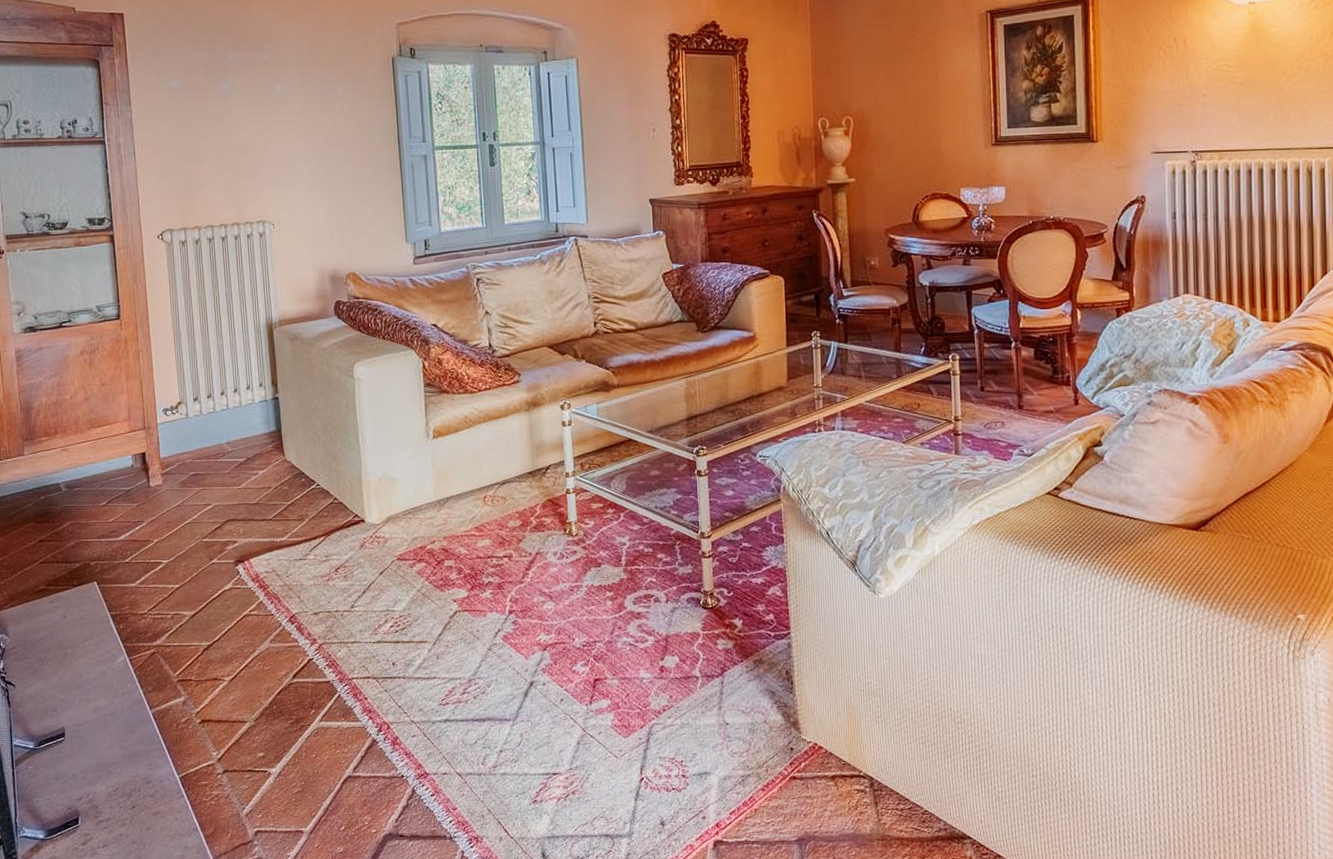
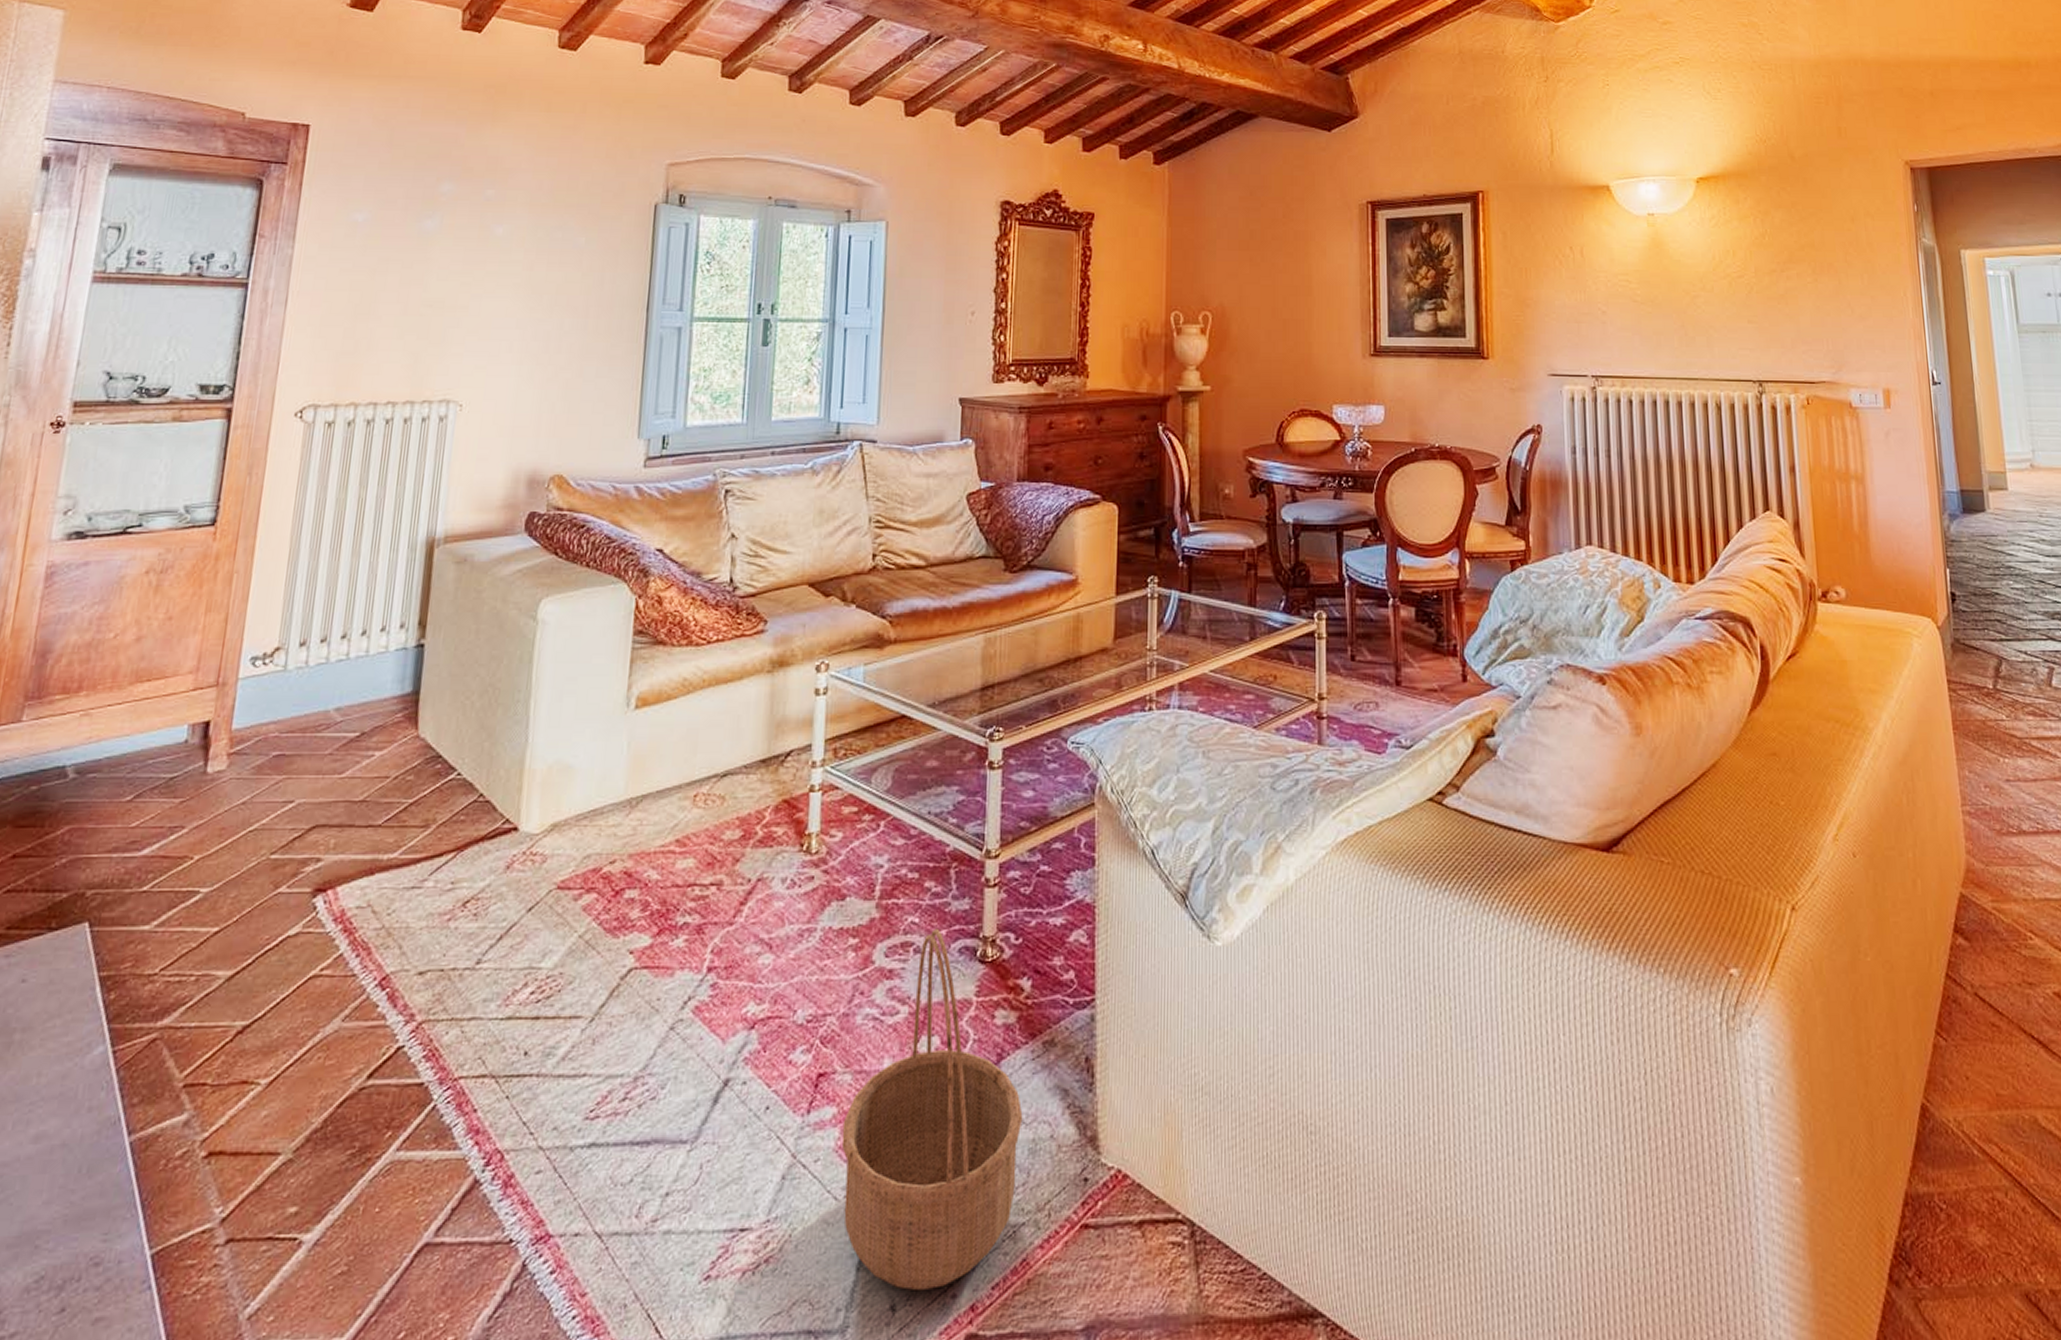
basket: none [615,585,743,814] -> present [841,928,1023,1291]

